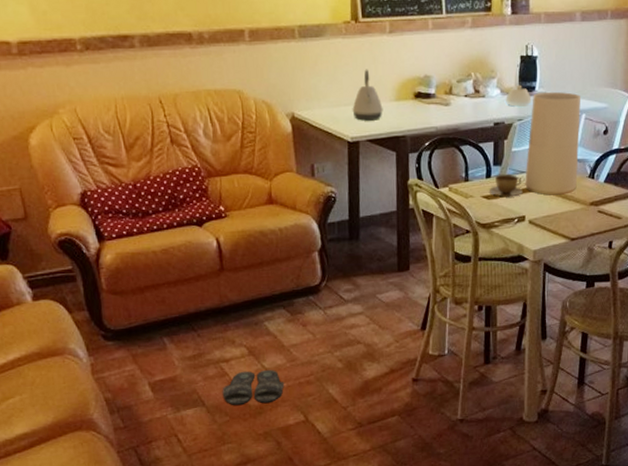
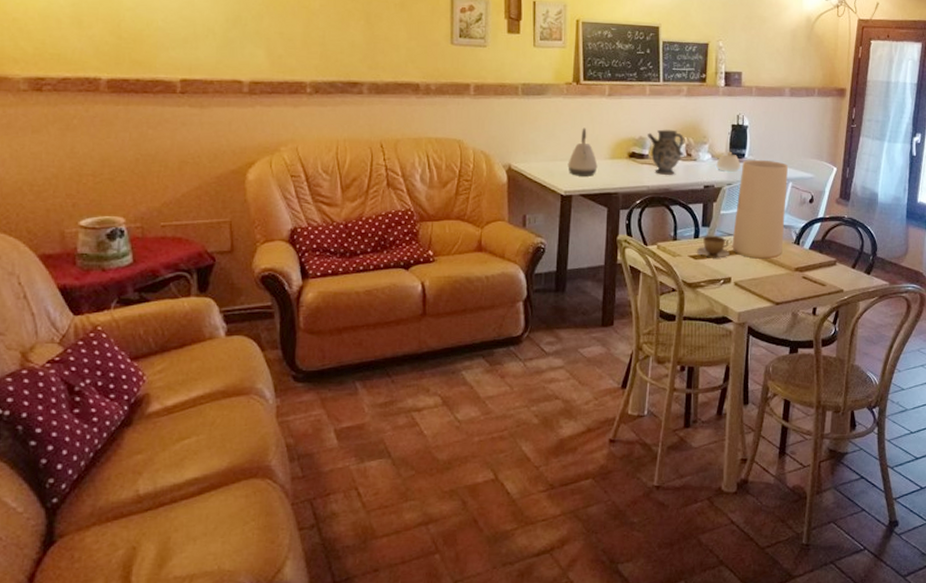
slippers: present [222,369,285,406] -> none [410,421,477,460]
ewer: none [433,65,472,115] -> present [648,129,684,176]

